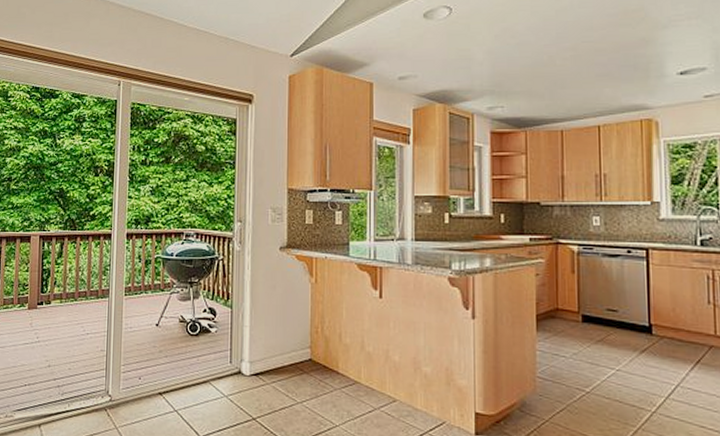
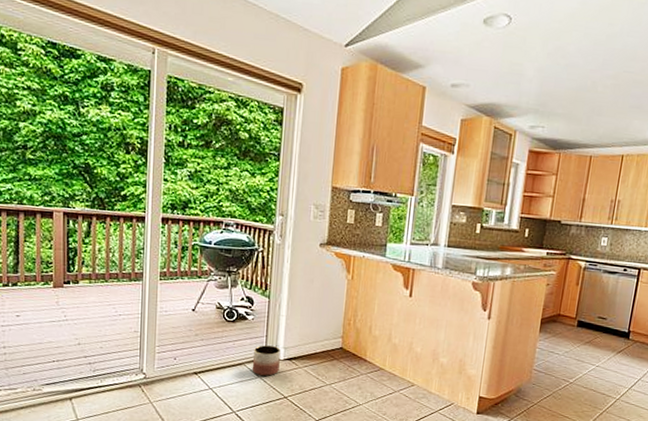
planter: none [217,360,246,395] -> present [252,345,281,376]

